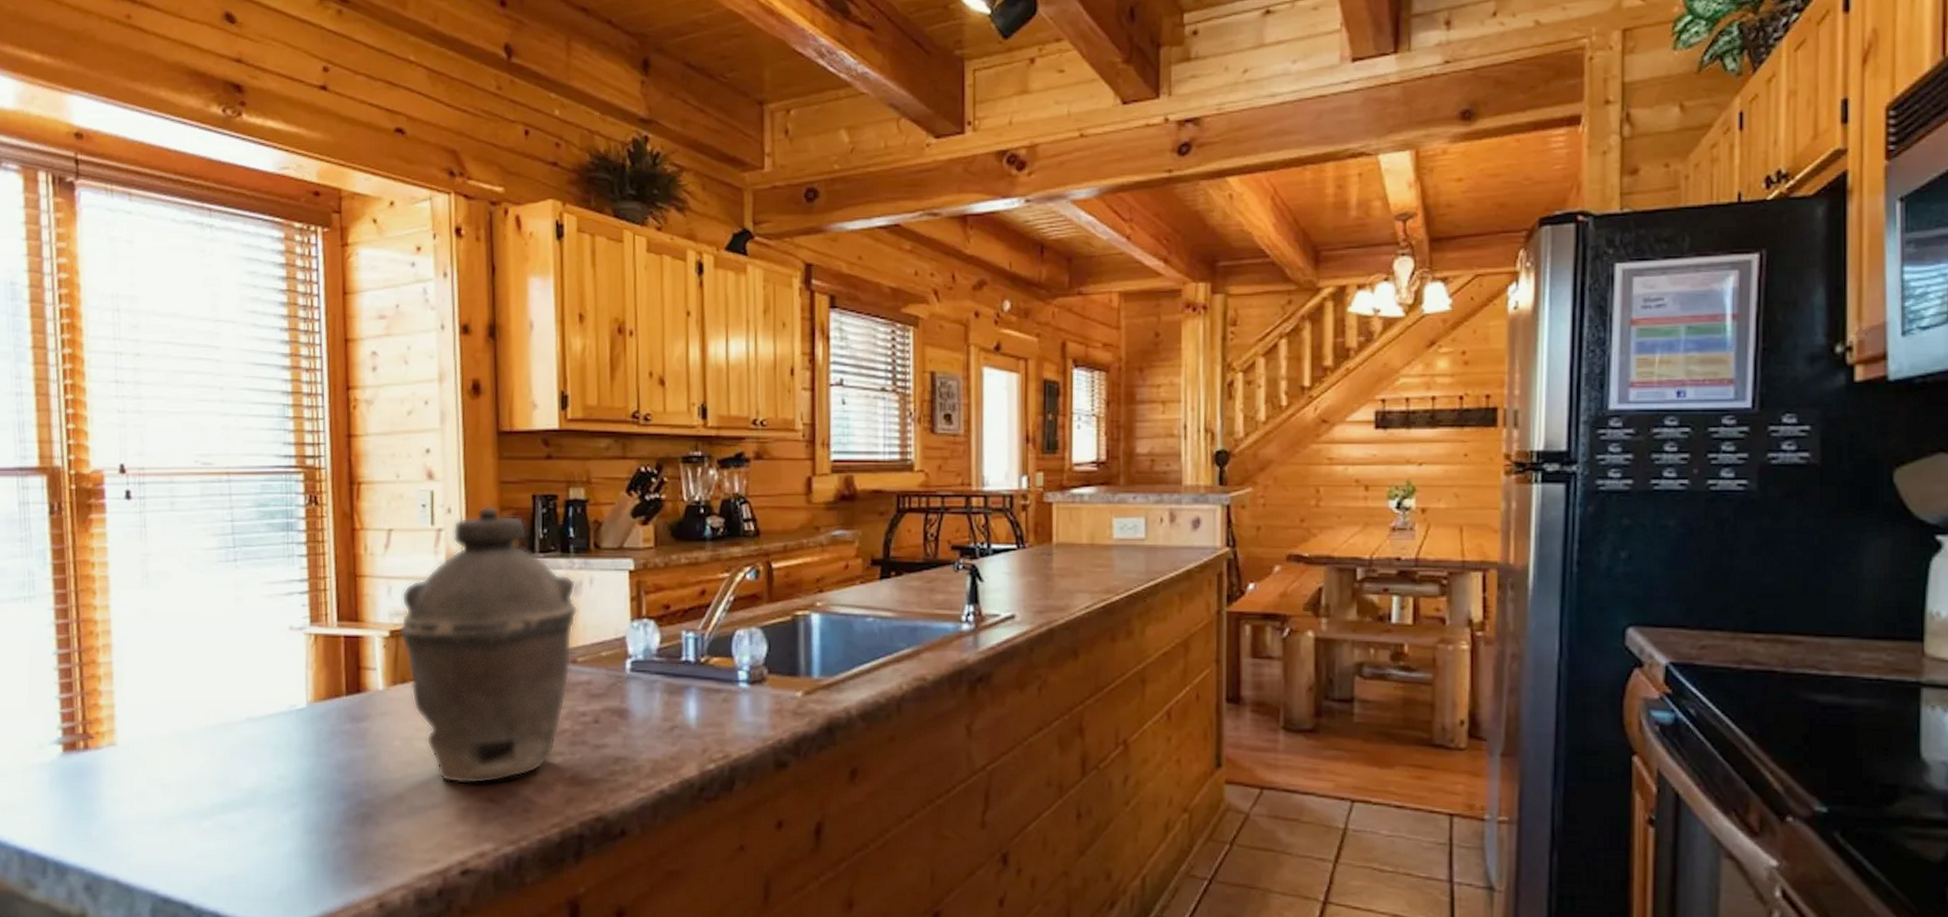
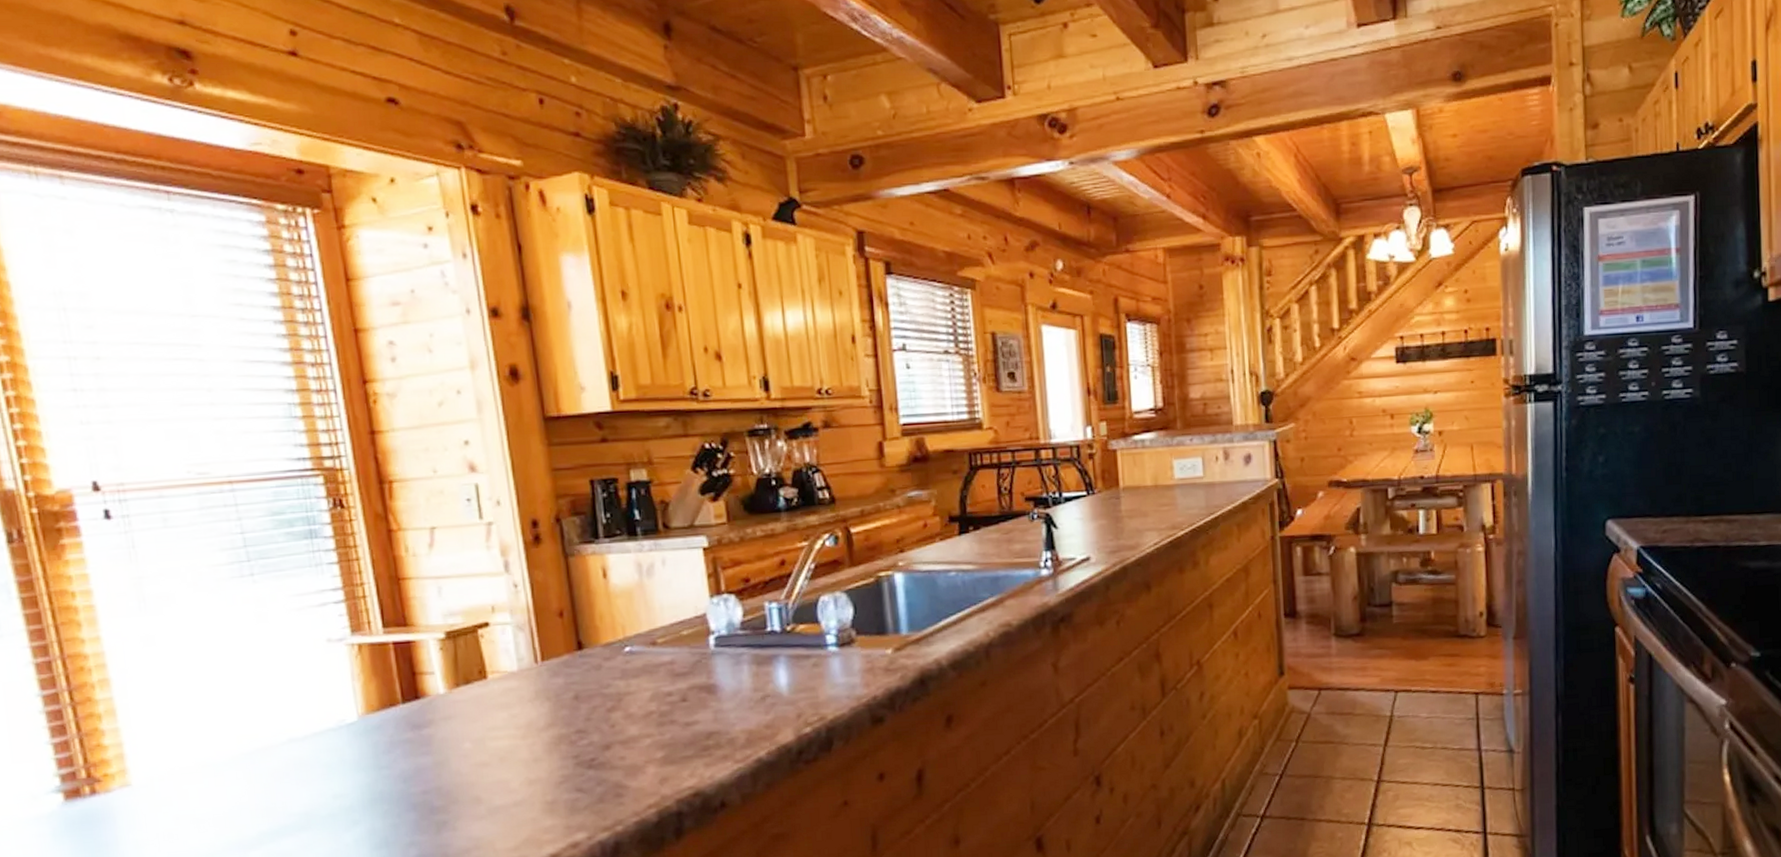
kettle: present [398,505,578,785] -> none [454,493,653,779]

